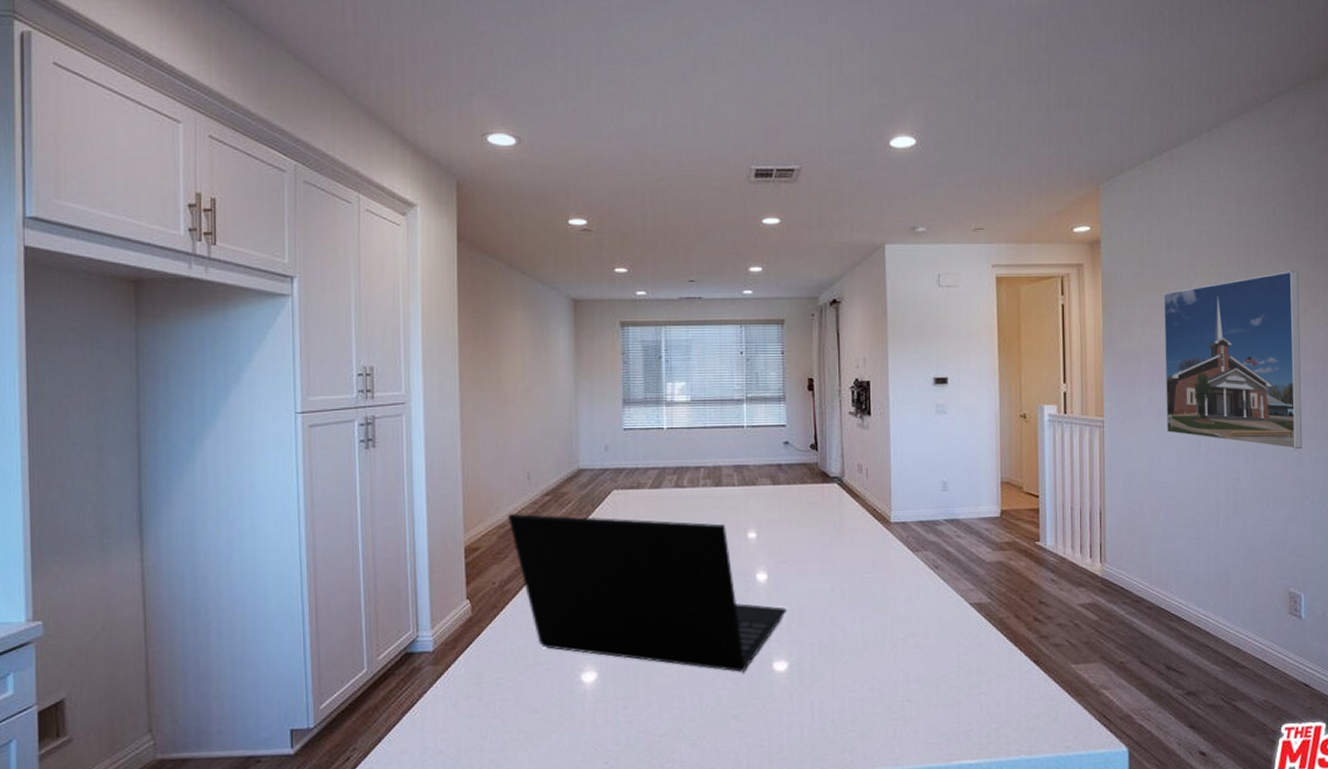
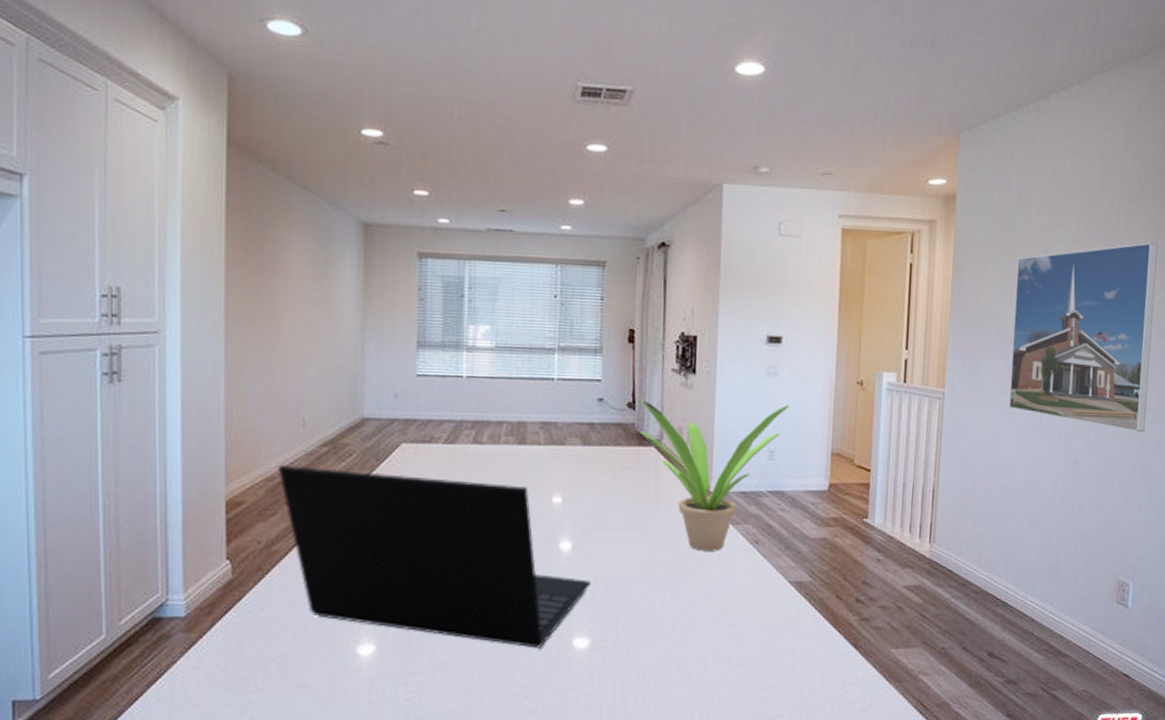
potted plant: none [823,440,959,578] -> present [639,400,790,551]

